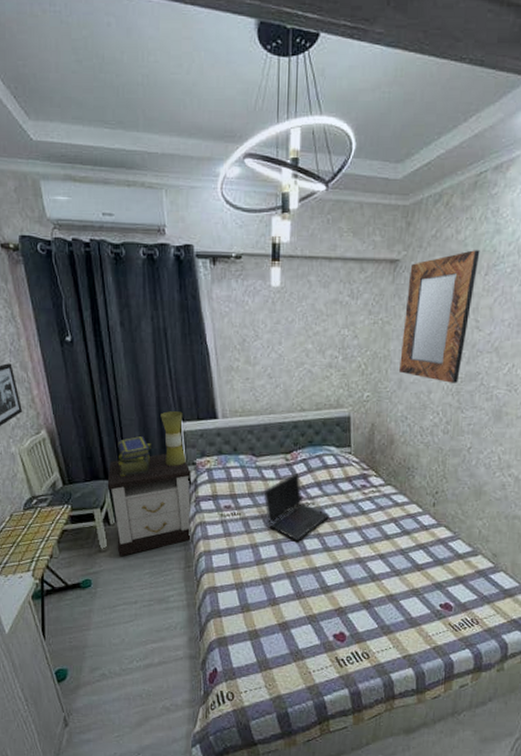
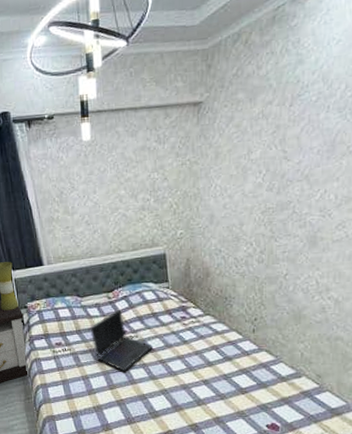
home mirror: present [399,250,480,383] -> none [210,83,283,214]

